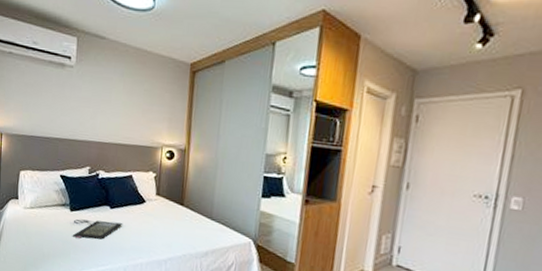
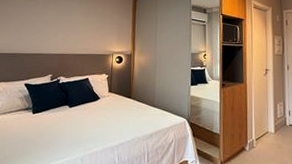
clutch bag: present [73,219,123,240] -> none [35,118,81,137]

